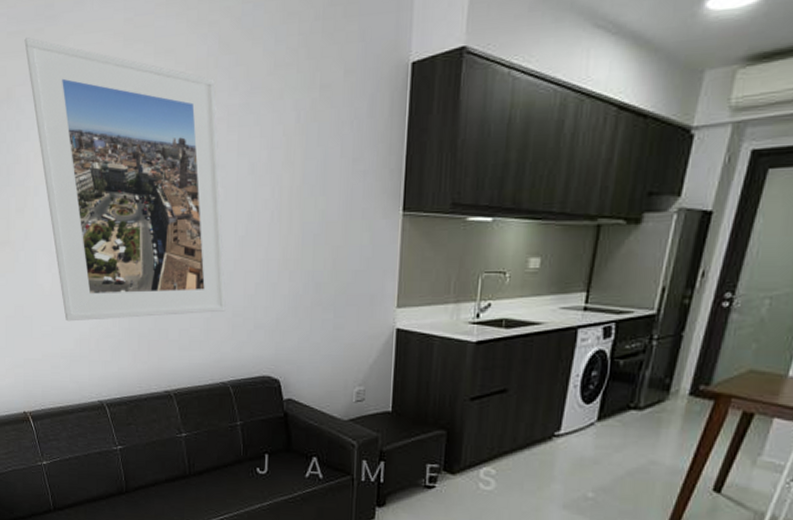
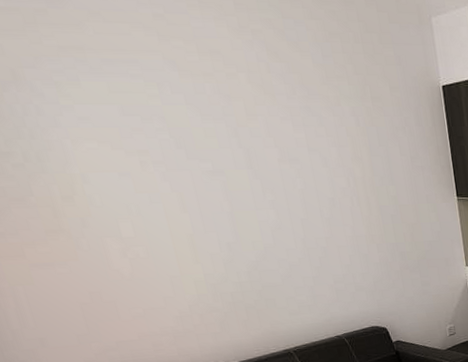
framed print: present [24,37,226,322] -> none [21,16,327,302]

